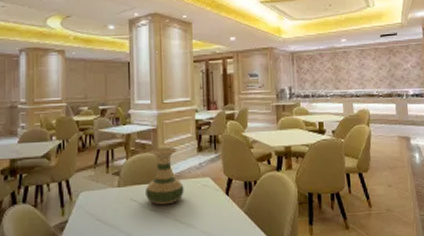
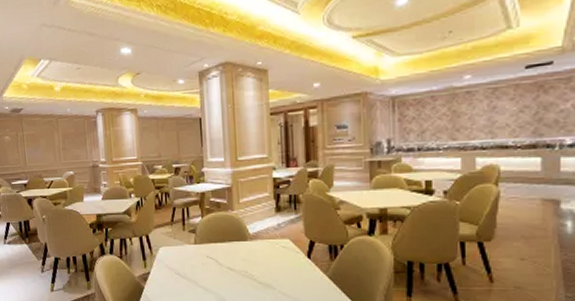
vase: present [145,147,184,205] -> none [222,206,262,264]

